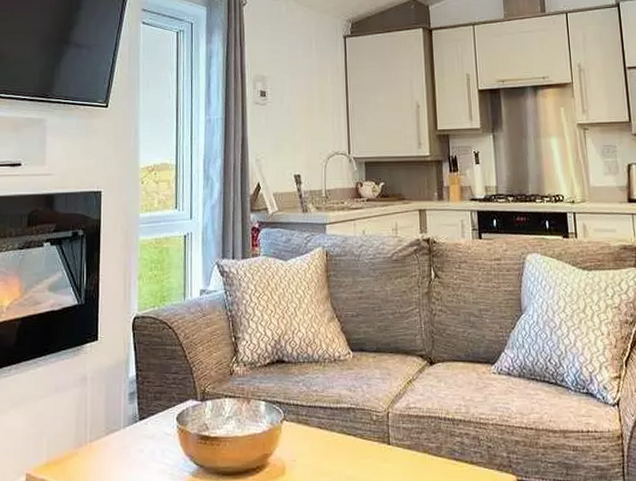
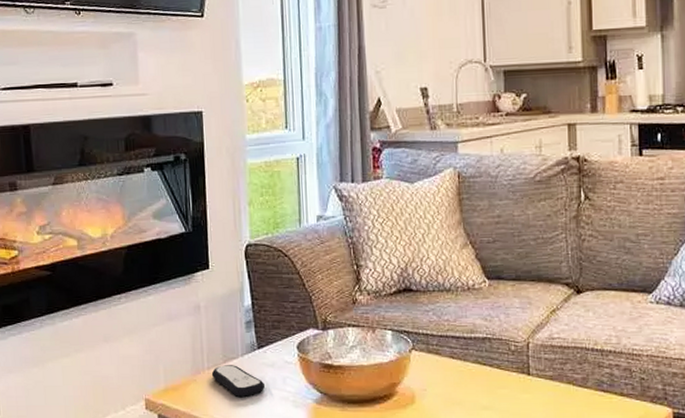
remote control: none [93,437,144,470] -> present [211,365,265,397]

